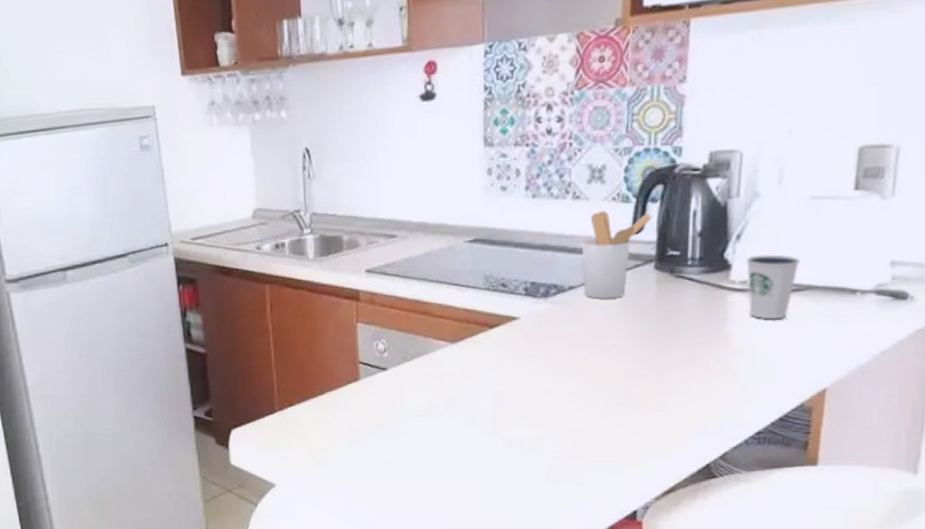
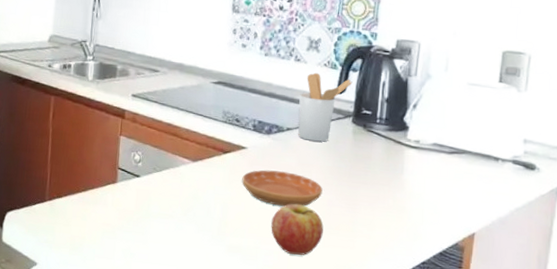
saucer: none [516,341,621,384] -> present [242,170,323,207]
fruit: none [558,379,625,442] -> present [271,203,324,255]
dixie cup: present [746,254,801,319] -> none [419,122,459,173]

